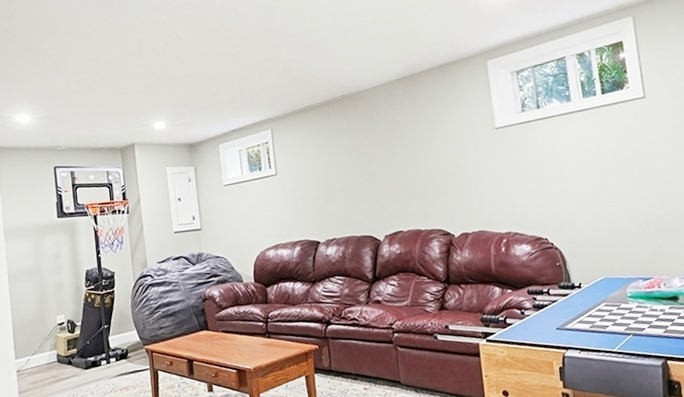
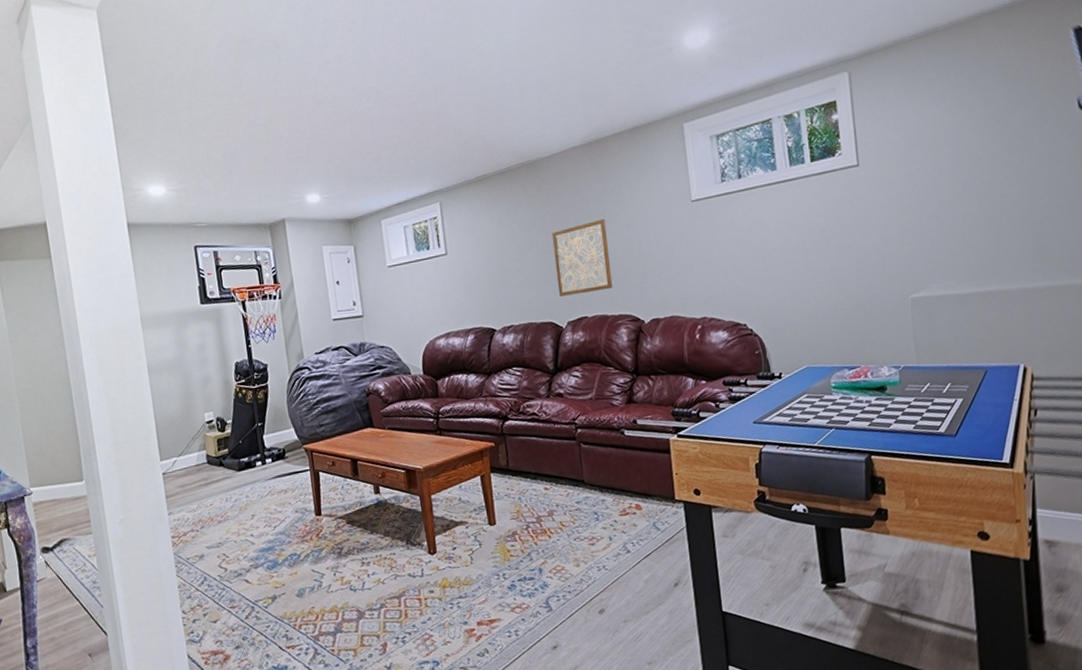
wall art: none [370,144,426,213] -> present [551,218,613,296]

